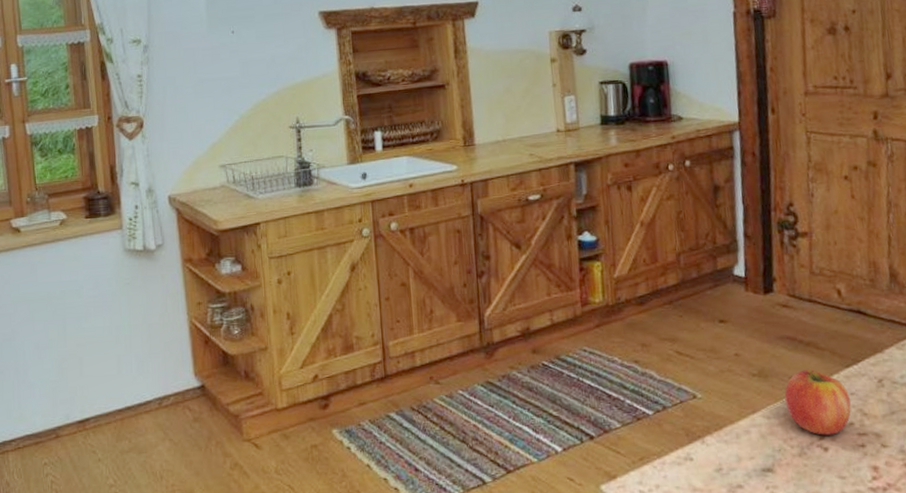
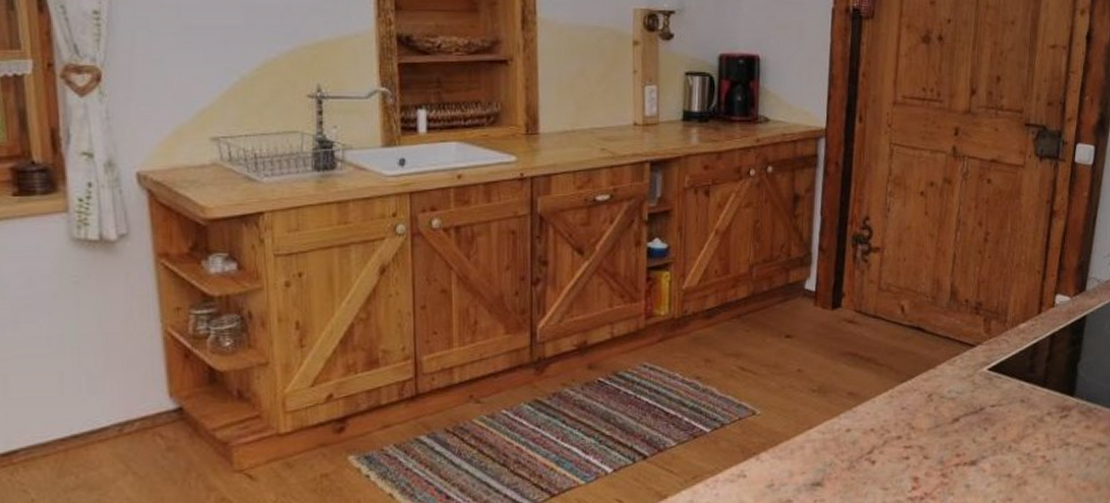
fruit: present [784,368,851,435] -> none [841,384,901,449]

